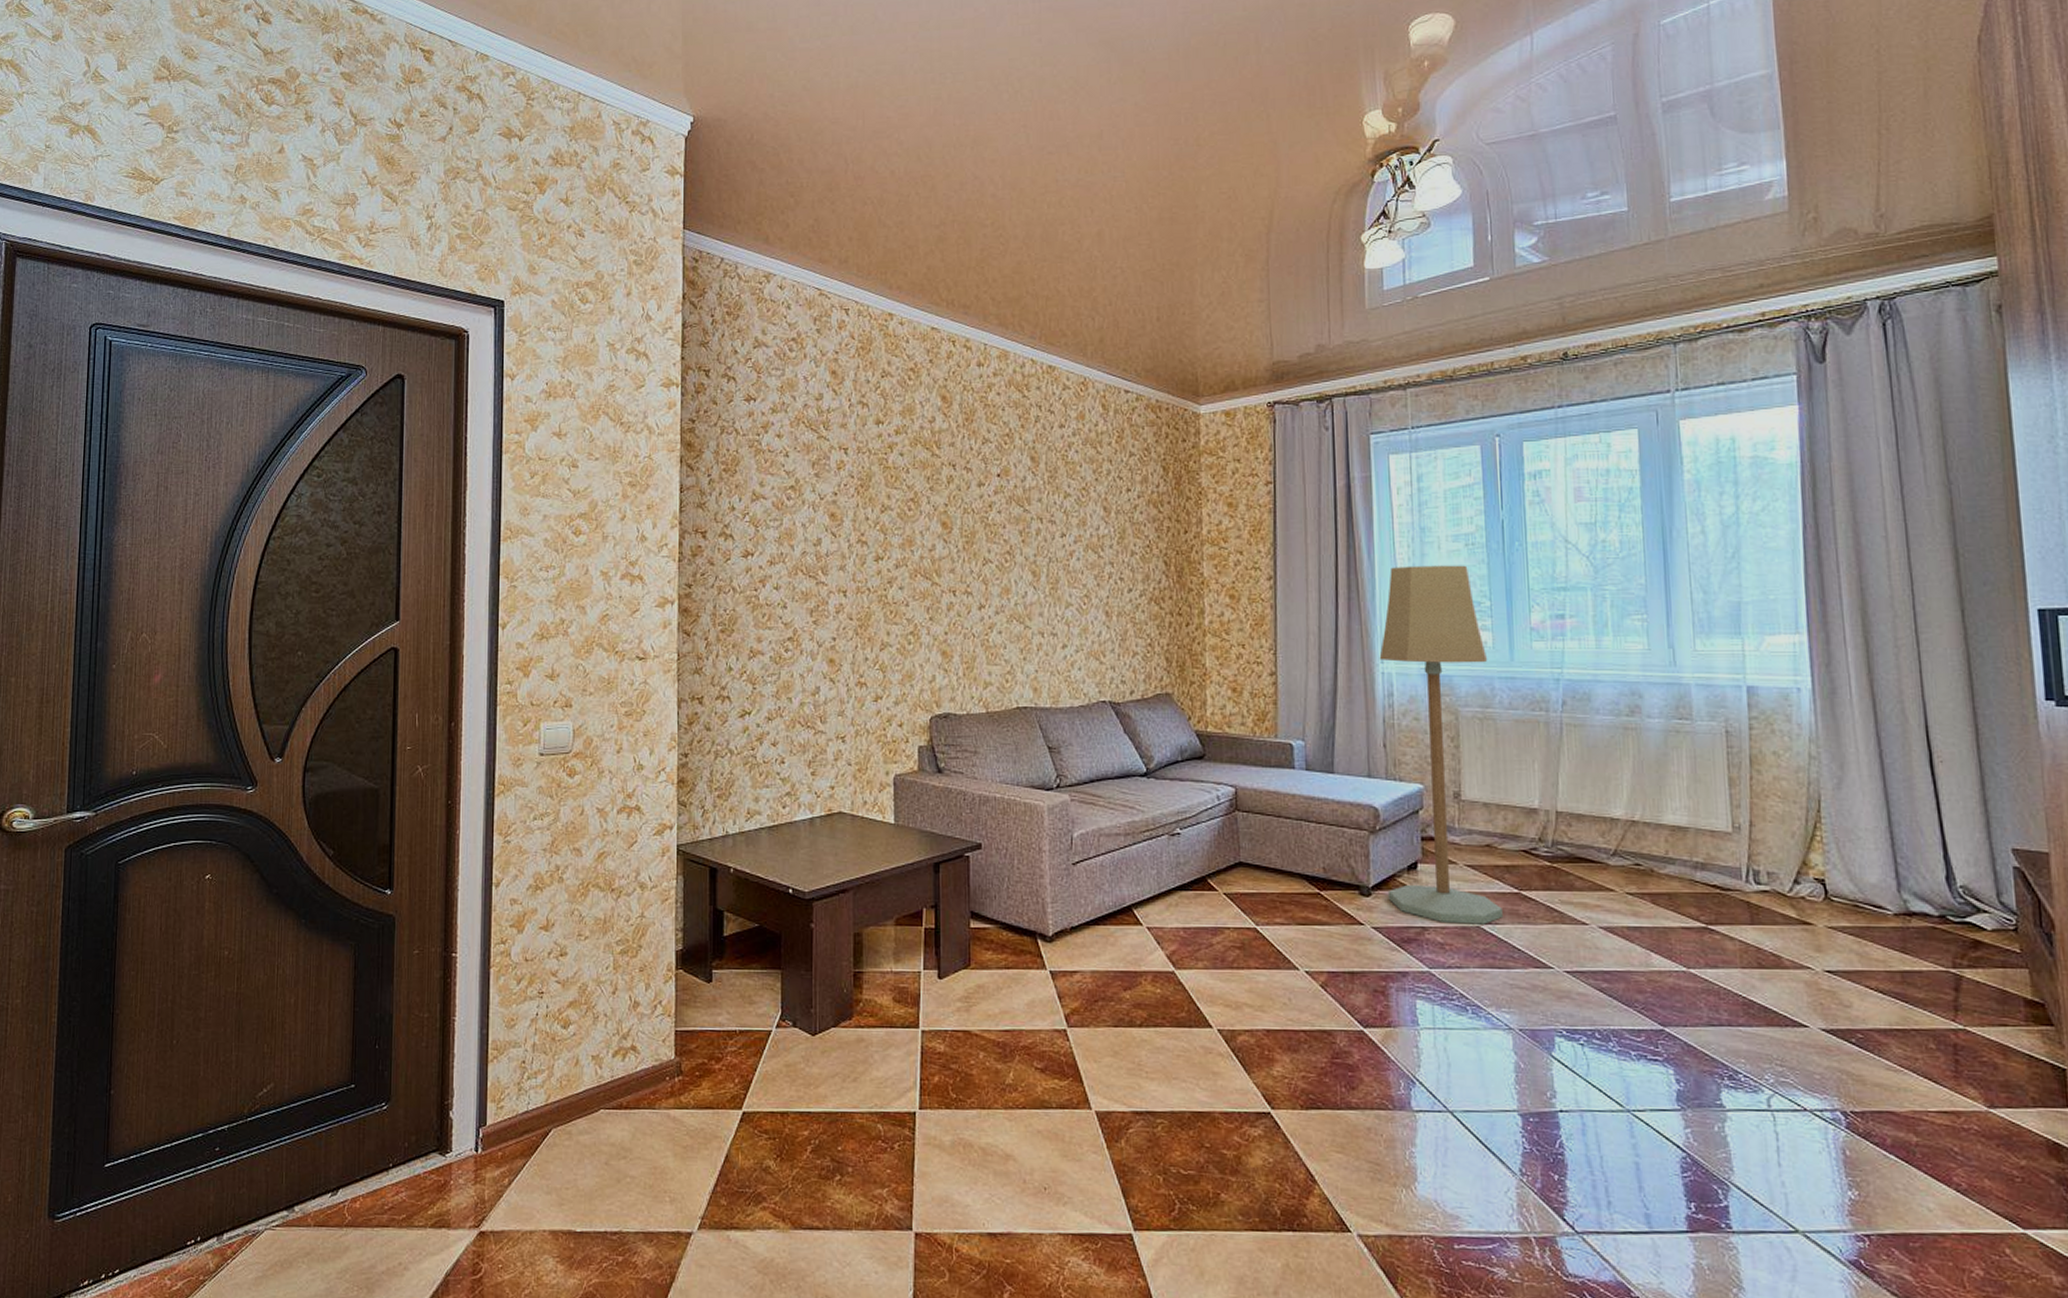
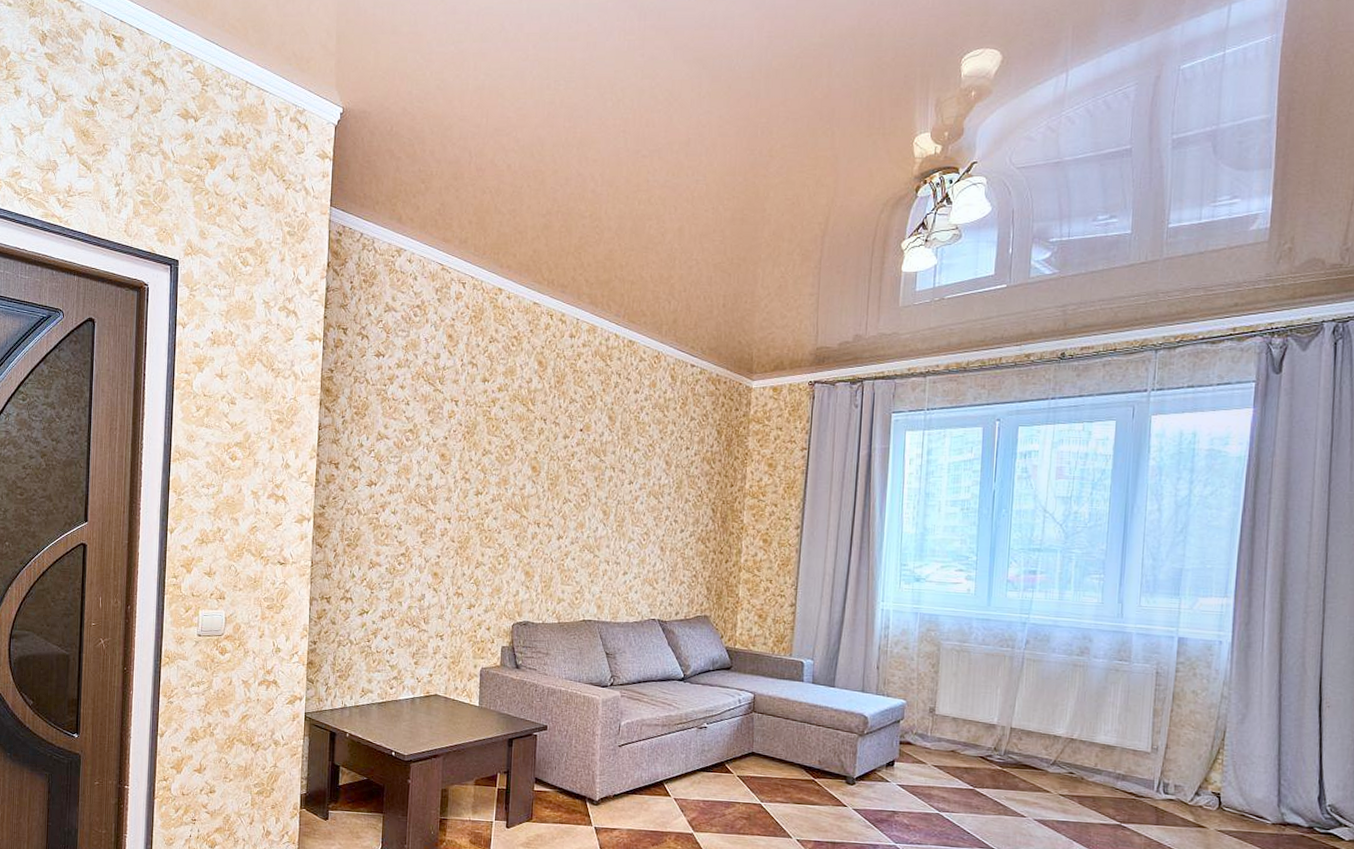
floor lamp: present [1379,565,1503,925] -> none [868,524,970,812]

